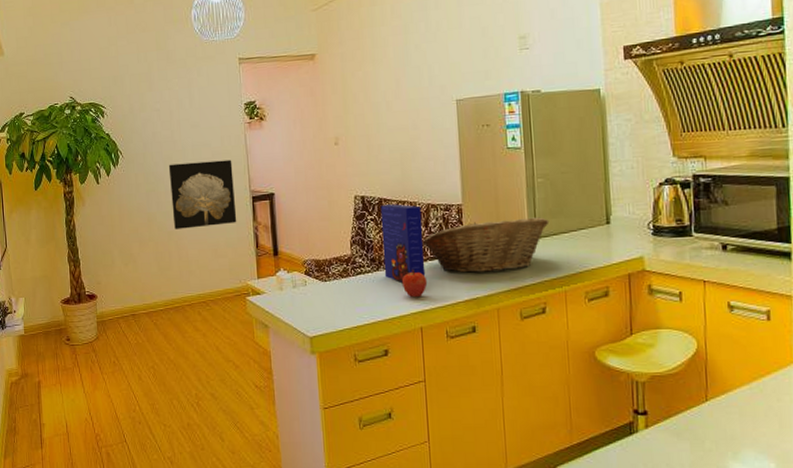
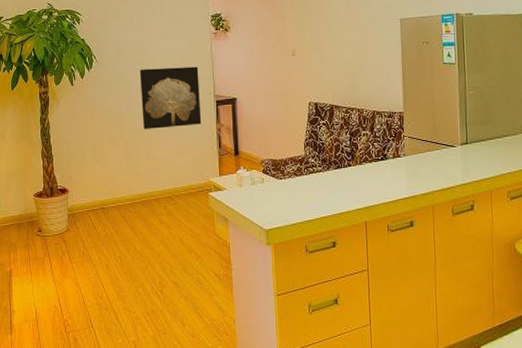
cereal box: present [380,204,426,283] -> none [331,110,370,181]
apple: present [402,269,428,298] -> none [350,169,372,195]
fruit basket: present [422,217,550,273] -> none [368,125,478,173]

